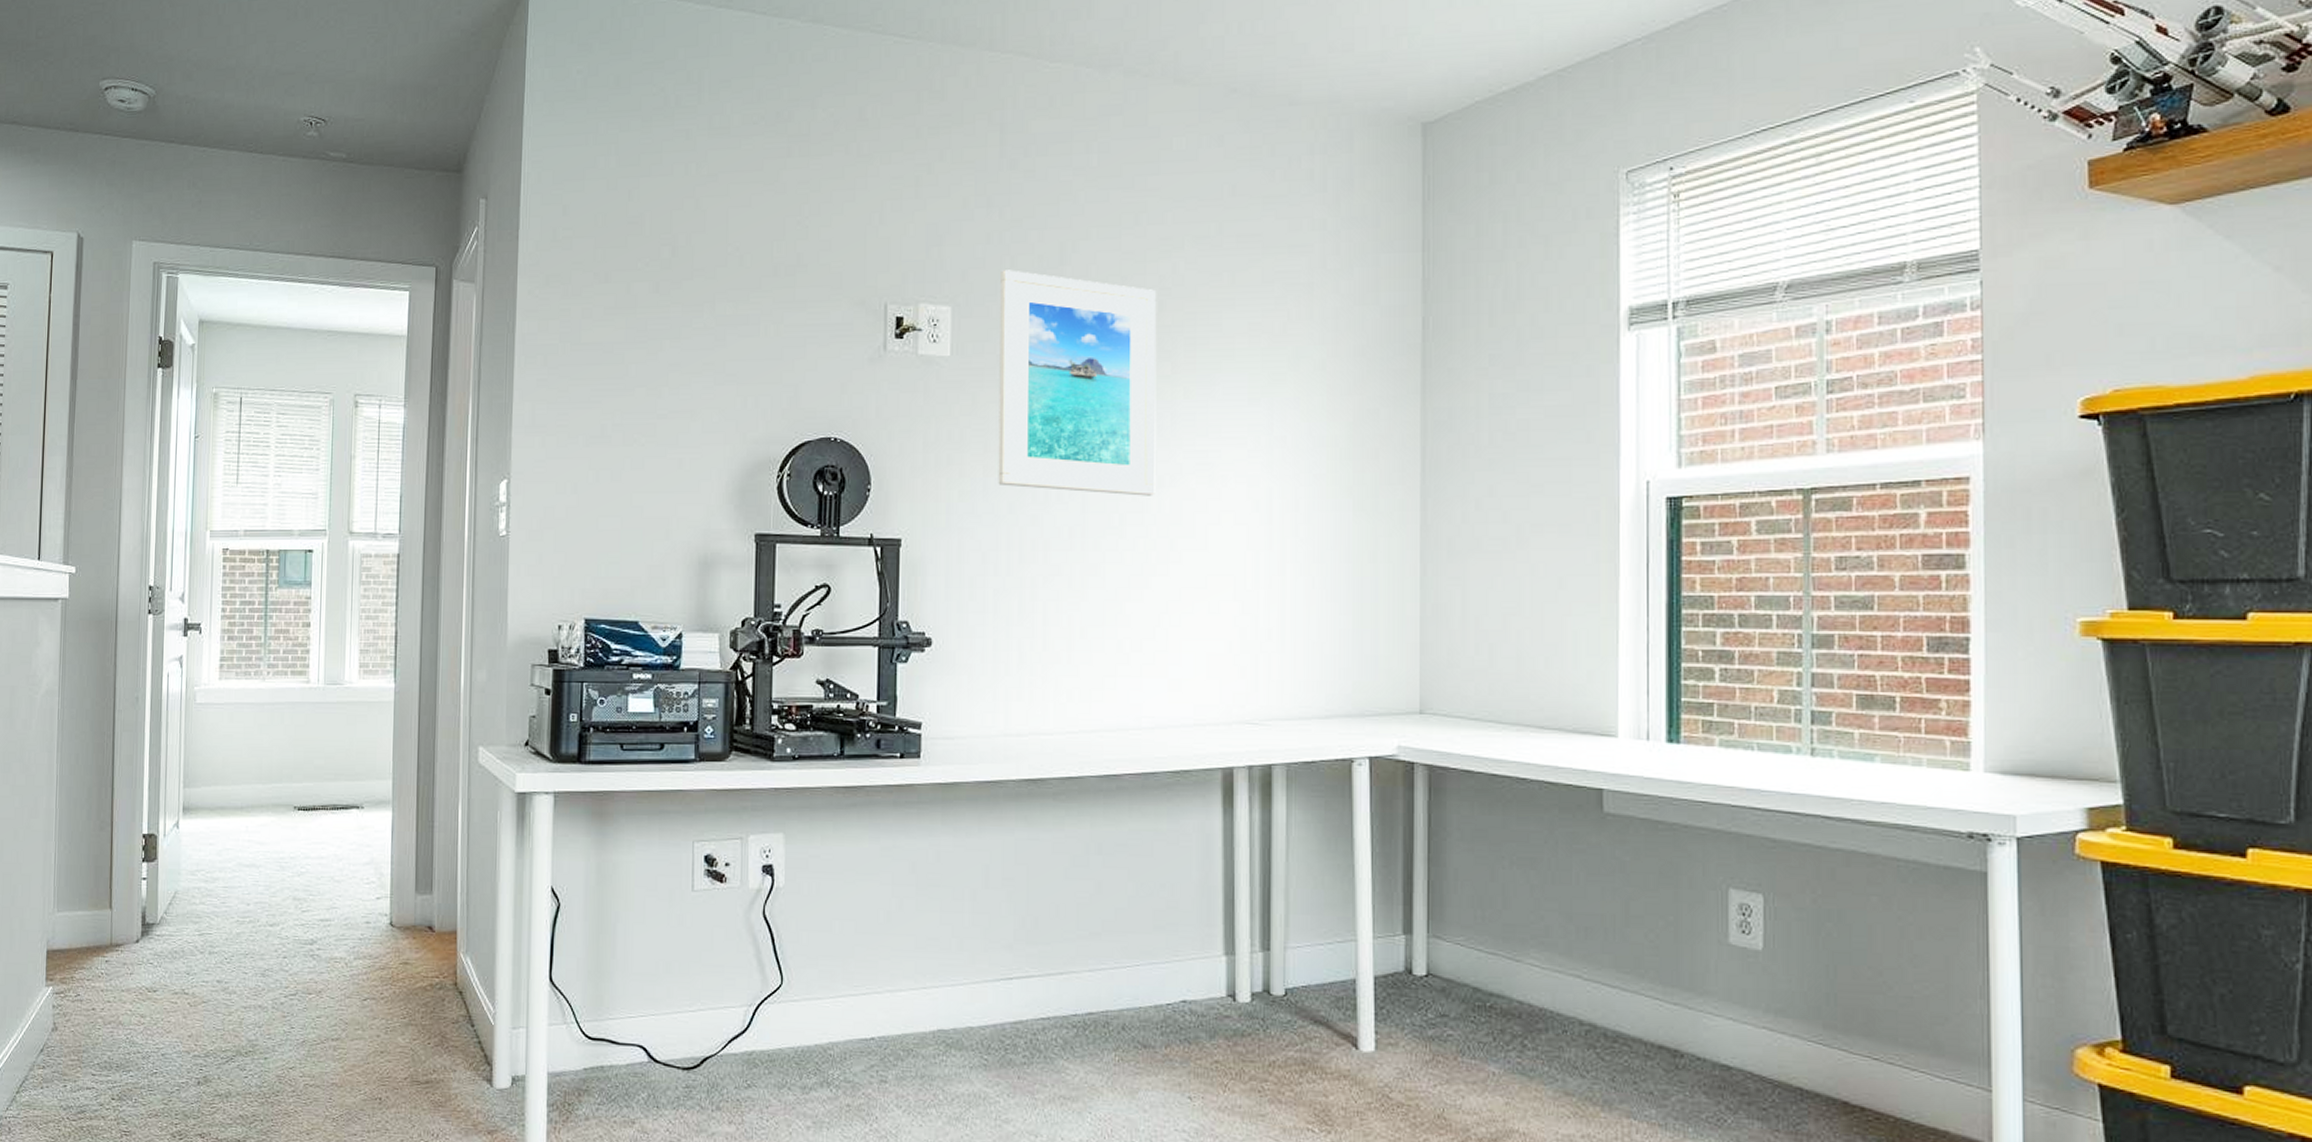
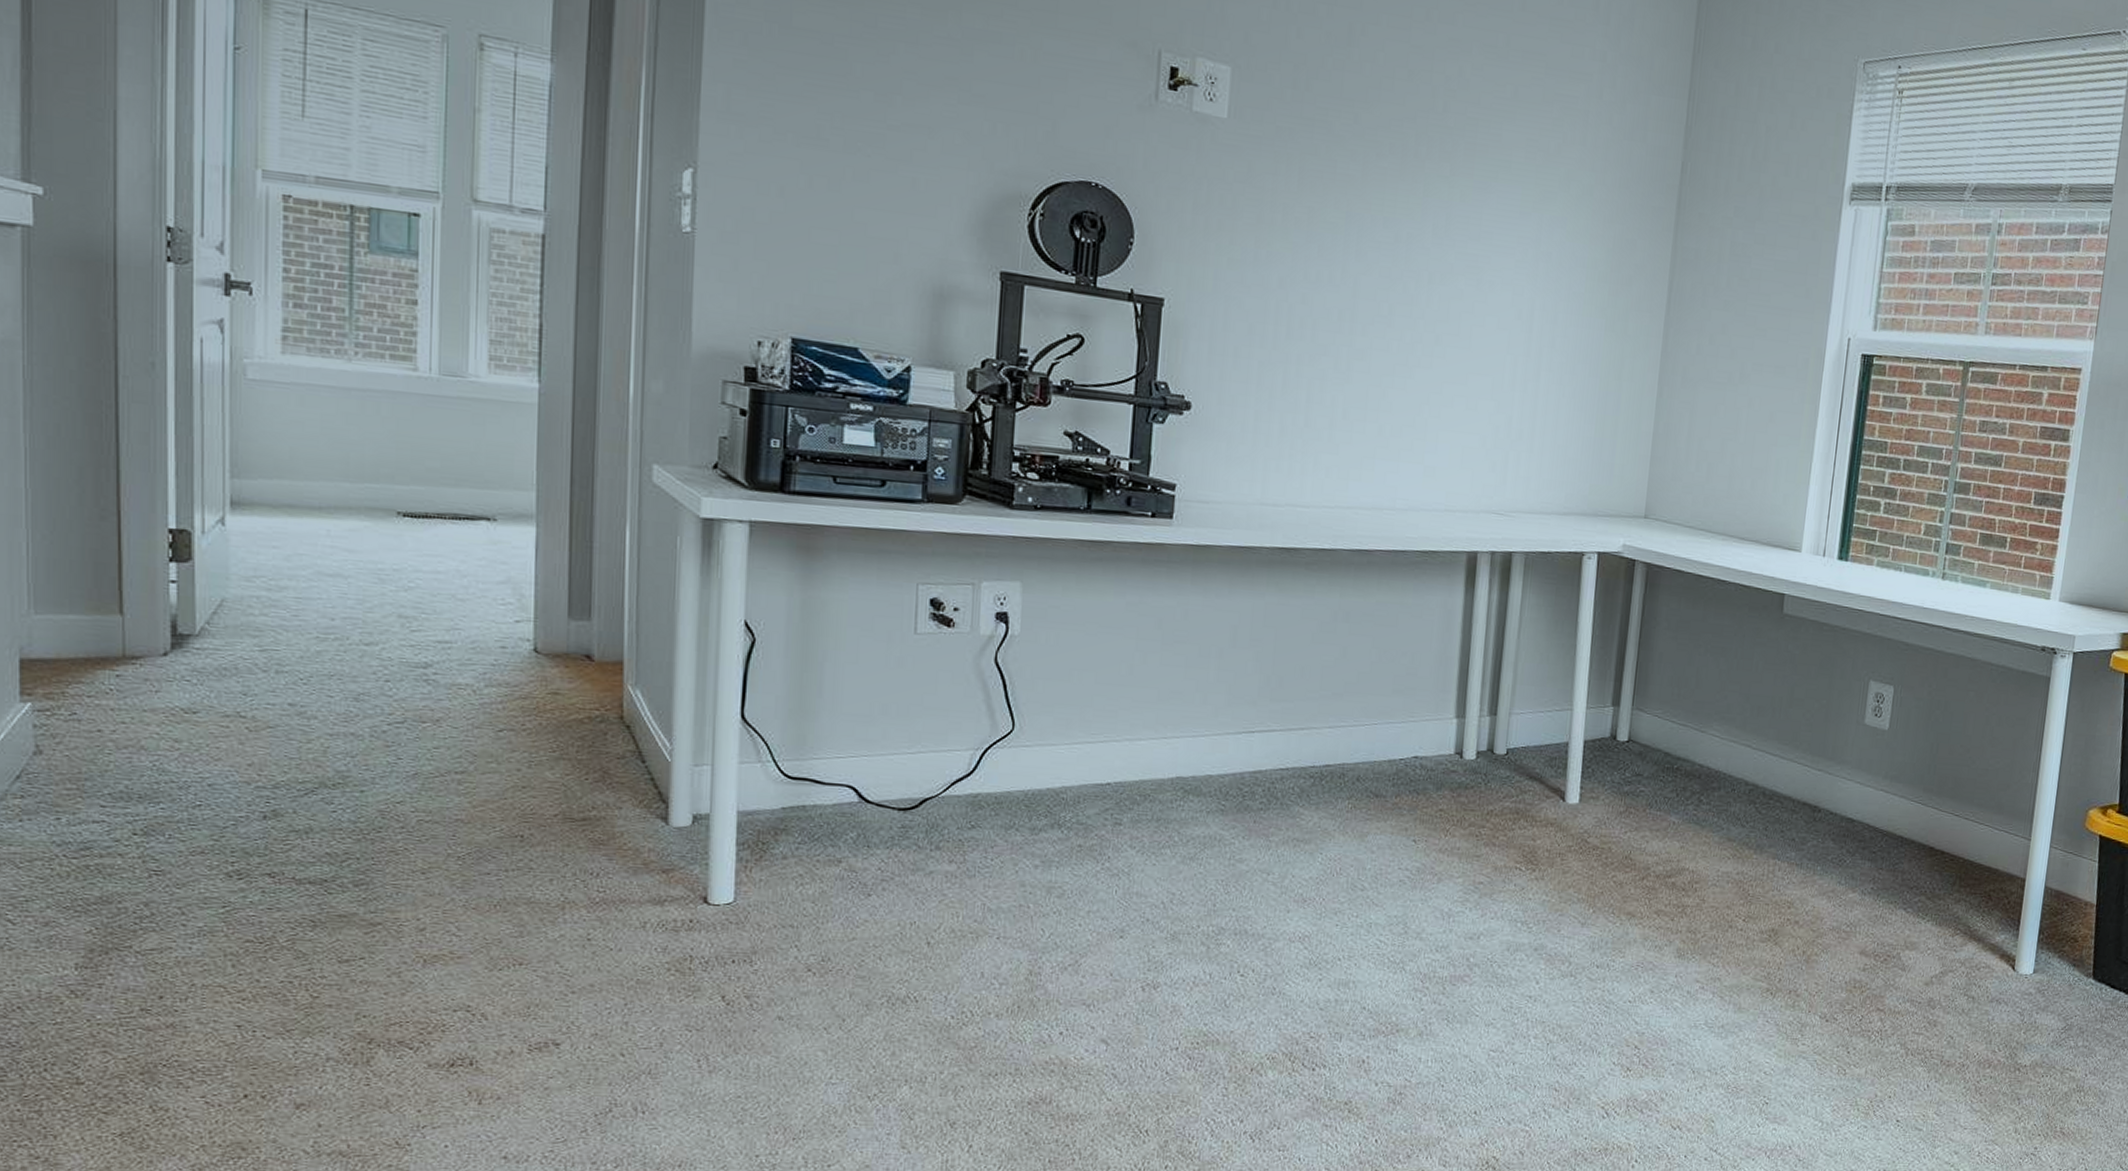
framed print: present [998,270,1157,496] -> none [1269,39,1442,291]

